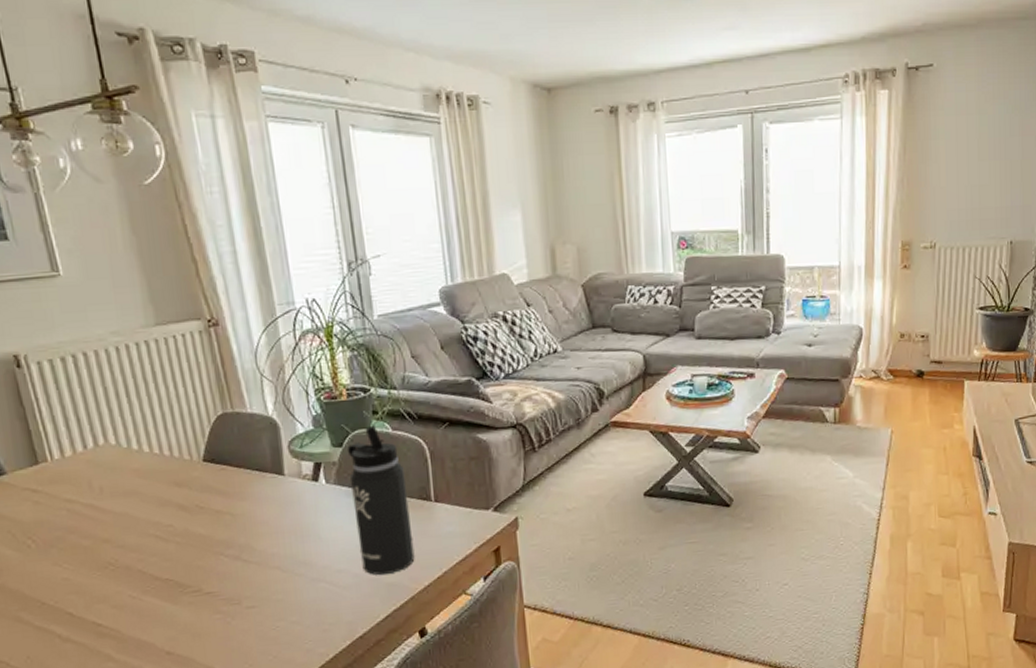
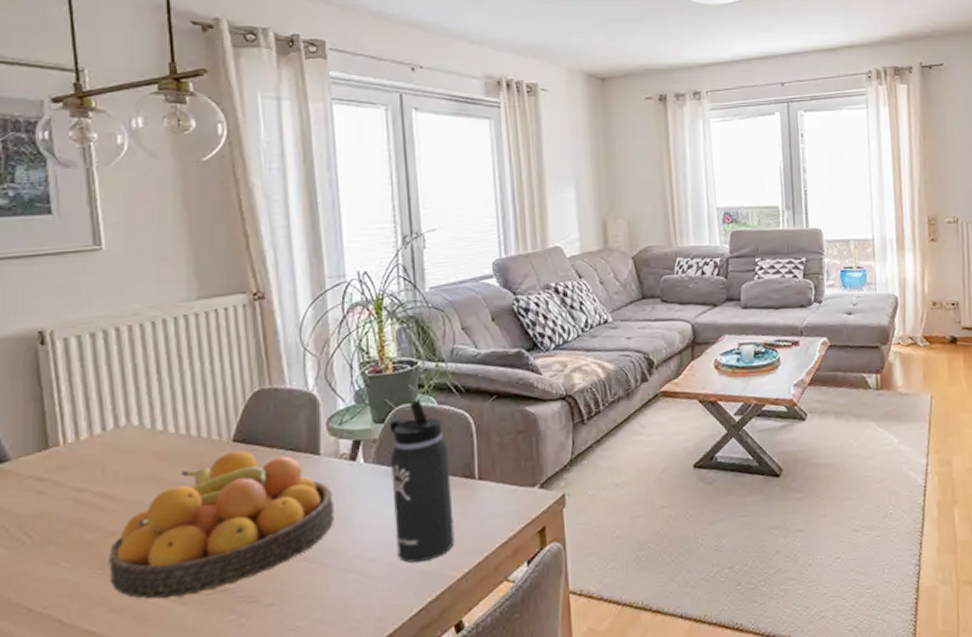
fruit bowl: none [104,469,302,599] -> present [109,450,334,600]

